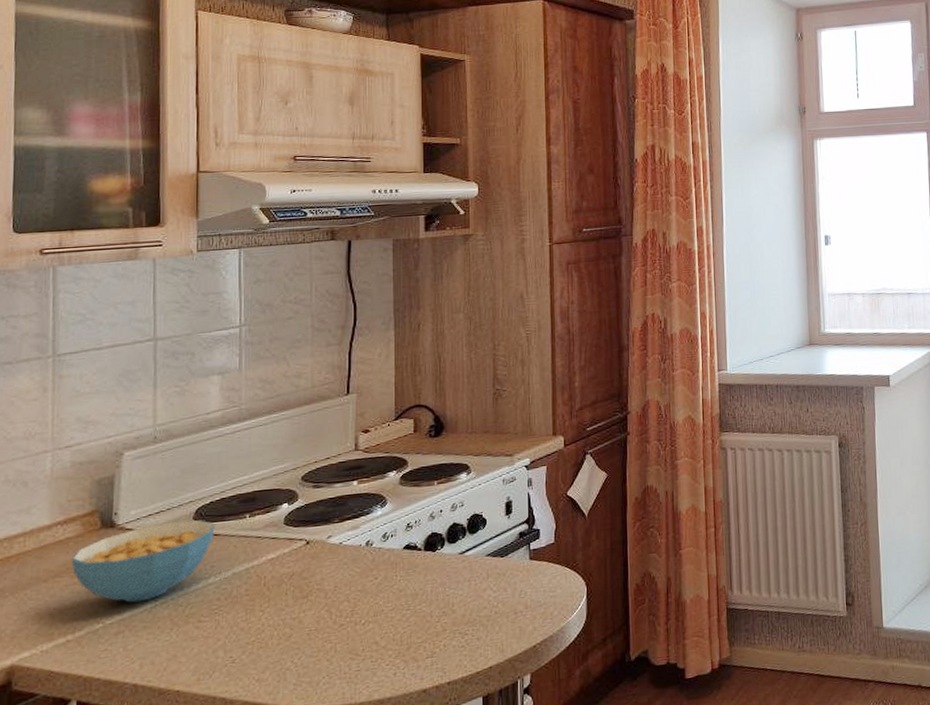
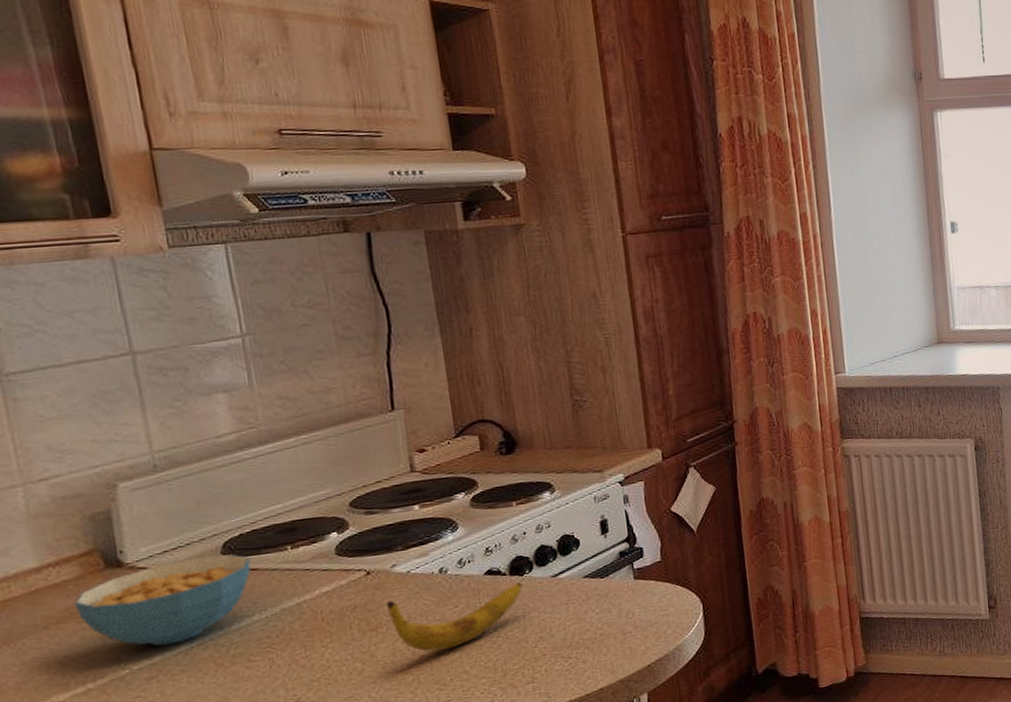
banana: none [319,557,434,621] -> present [387,582,523,652]

